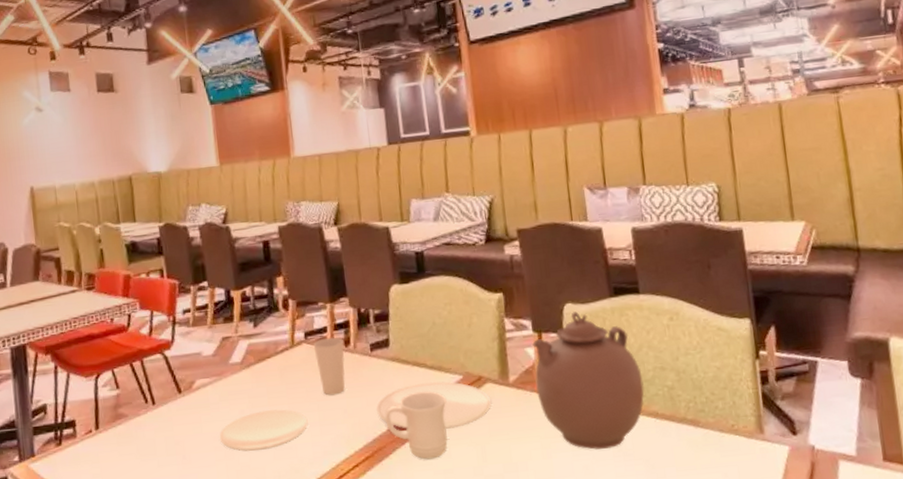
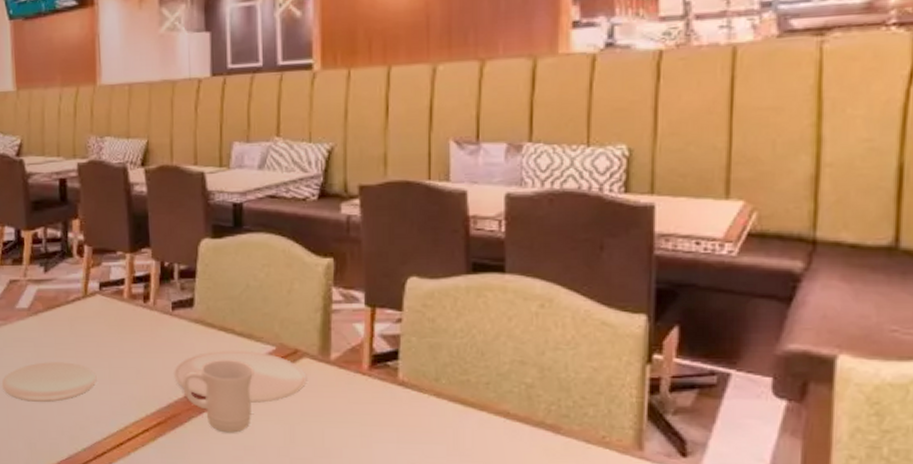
cup: present [313,337,345,396] -> none [108,290,143,353]
teapot: present [532,311,645,450] -> none [361,287,496,445]

